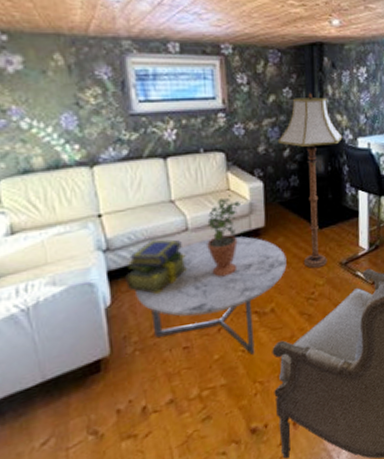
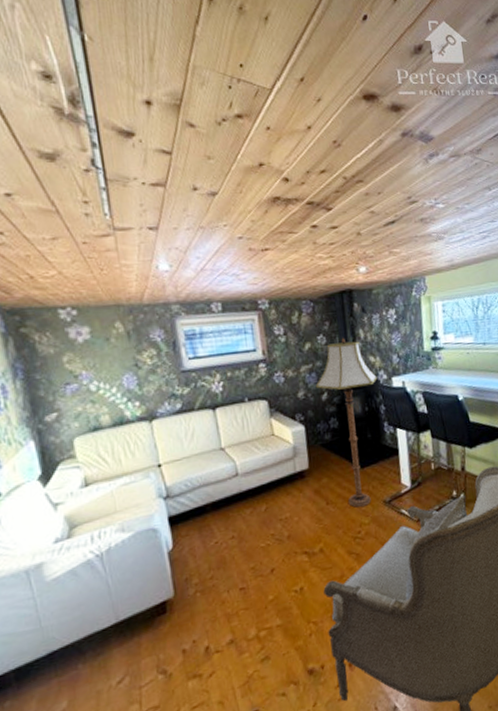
stack of books: present [125,239,187,295] -> none [184,485,239,538]
coffee table: present [135,236,287,355] -> none [194,479,332,595]
potted plant: present [207,195,240,278] -> none [255,440,286,520]

